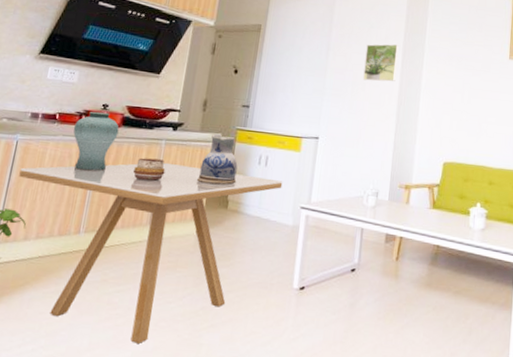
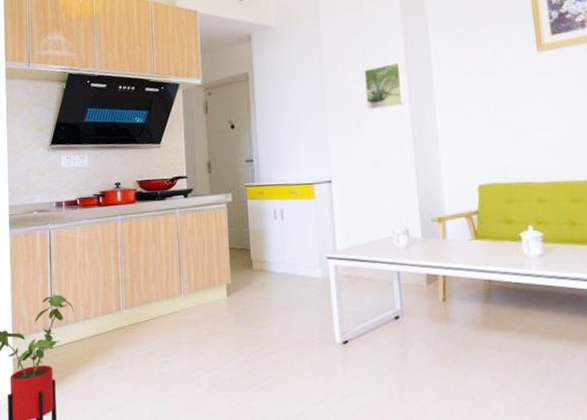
dining table: present [19,162,283,343] -> none [58,230,304,411]
vase: present [73,111,119,172] -> none [94,190,135,250]
decorative bowl: present [132,157,166,181] -> none [155,228,185,252]
ceramic pitcher: present [196,133,238,185] -> none [216,193,256,247]

